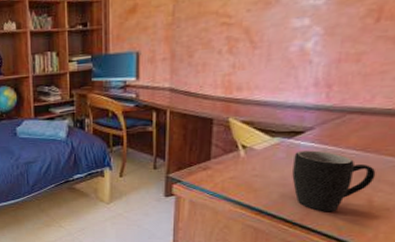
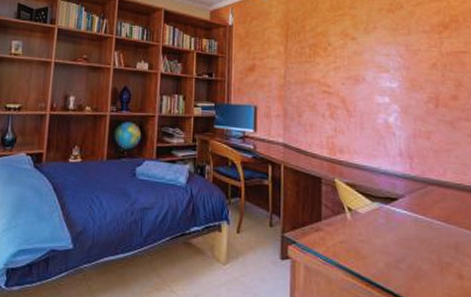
mug: present [292,150,376,212] -> none [392,218,460,287]

